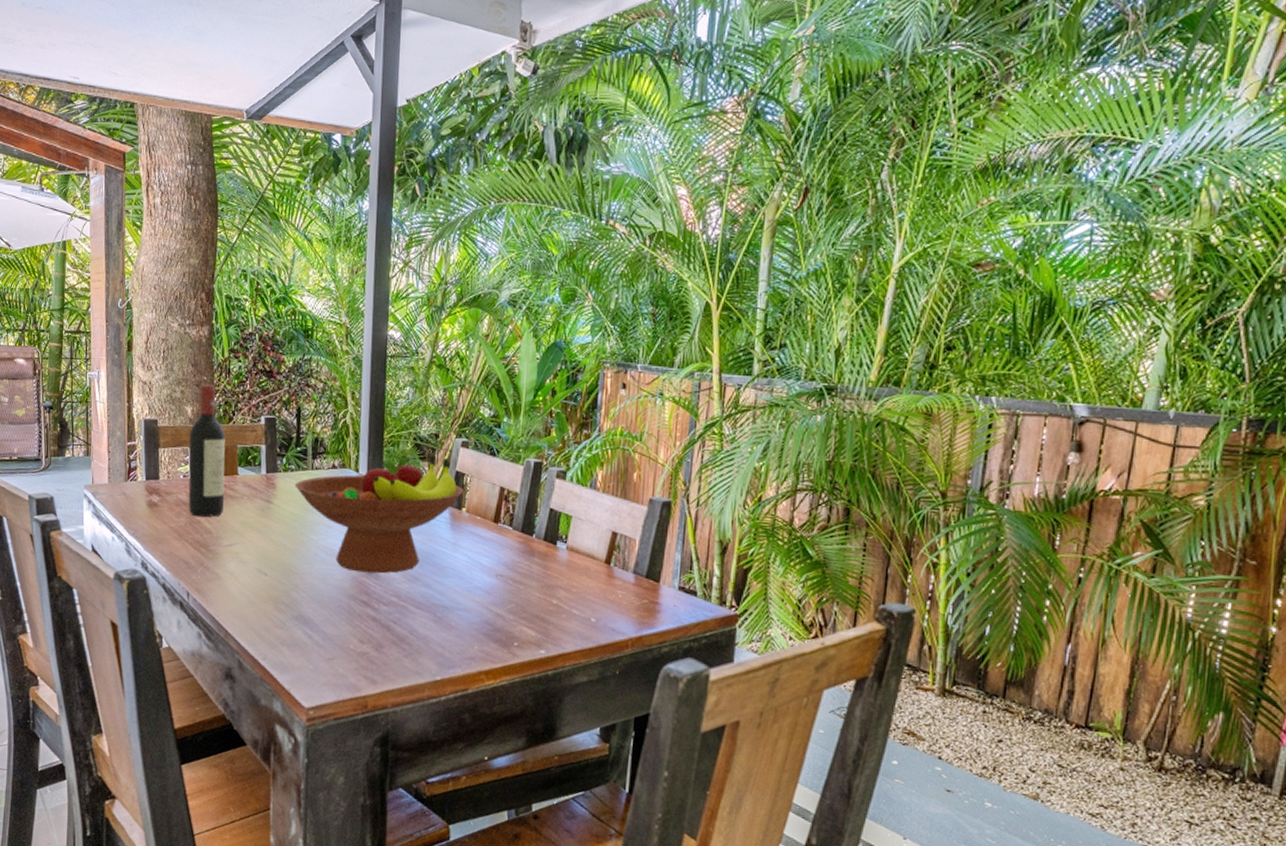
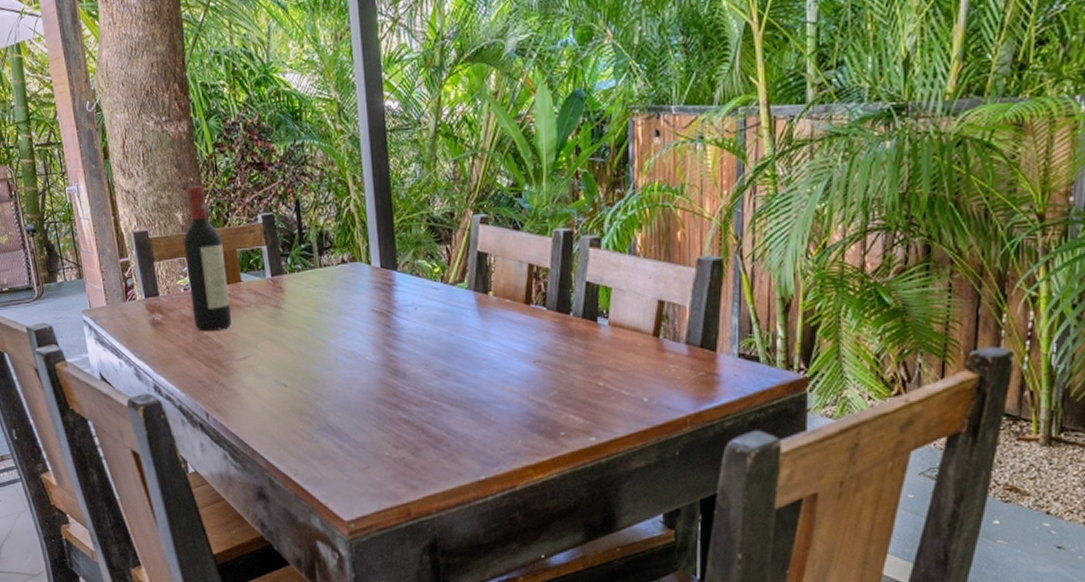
fruit bowl: present [294,455,464,574] -> none [303,236,488,373]

